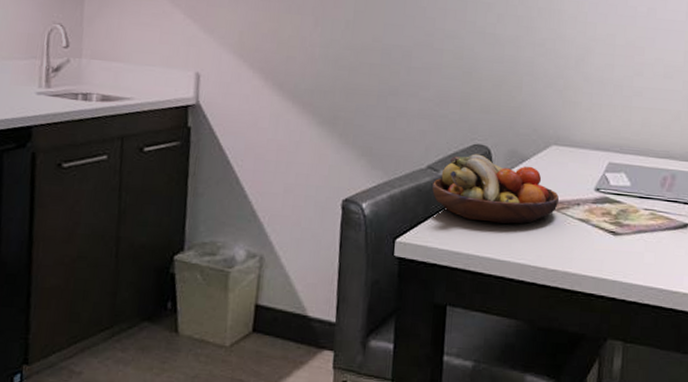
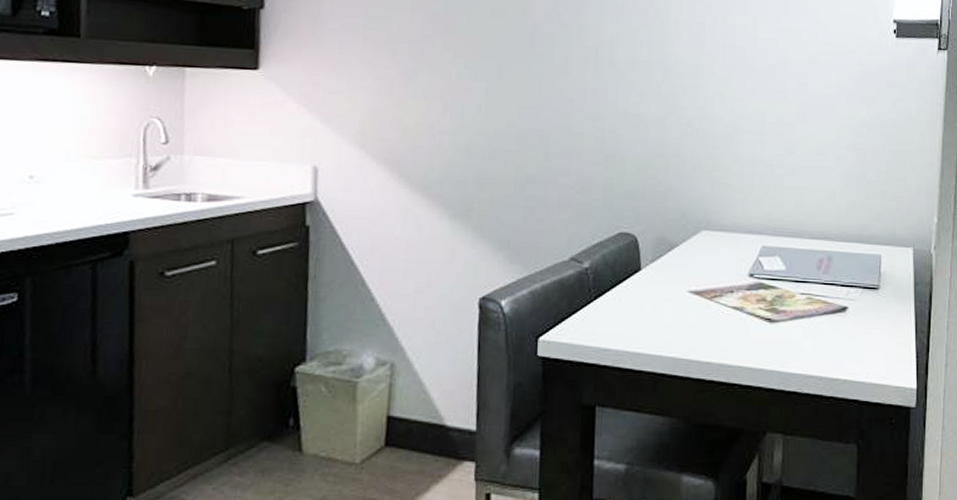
fruit bowl: present [432,154,560,224] -> none [576,242,712,316]

